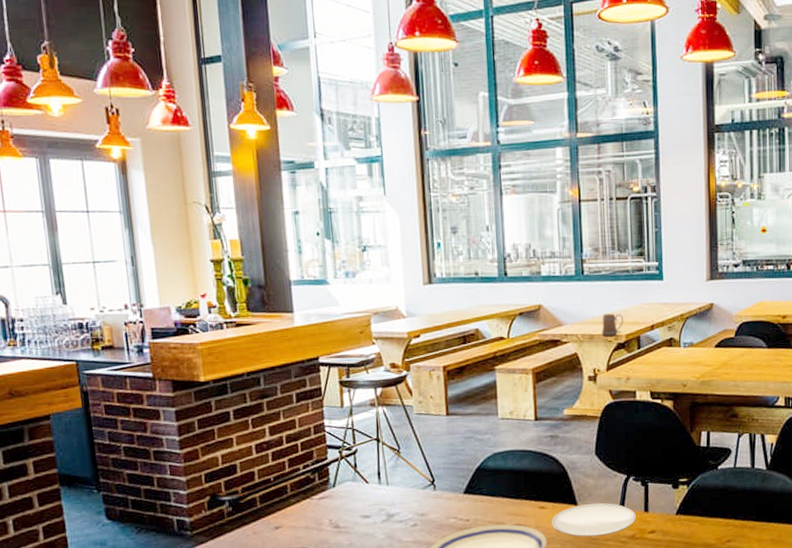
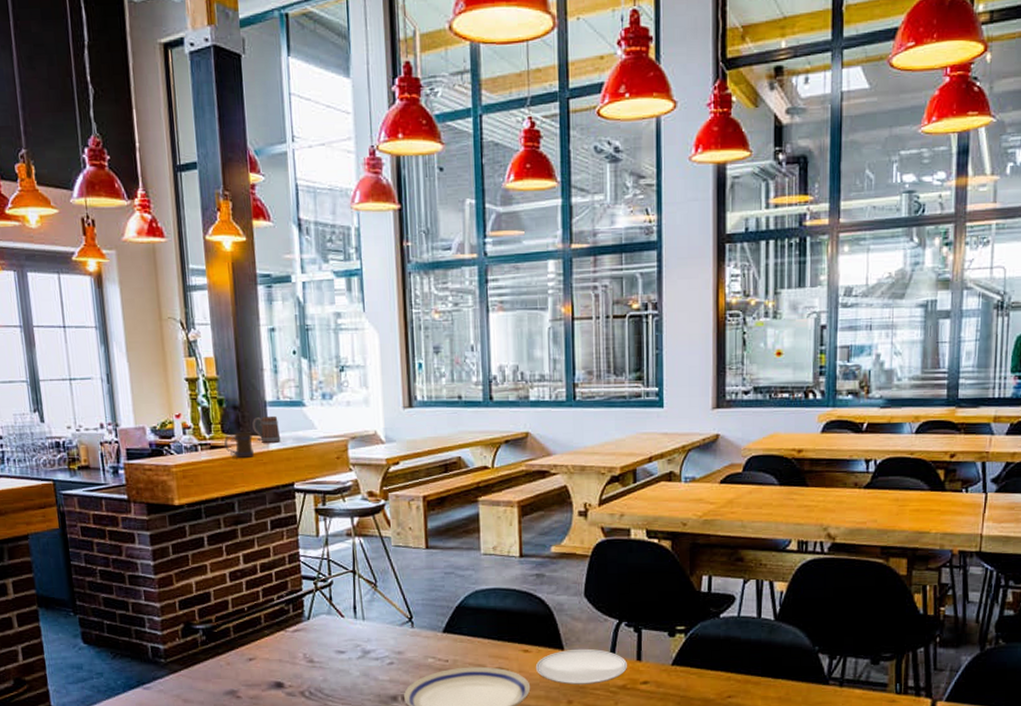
beer mug: none [250,308,280,336] -> present [224,430,255,459]
beer mug: none [277,294,306,321] -> present [252,415,281,444]
beer mug: present [601,313,624,337] -> none [593,443,619,469]

